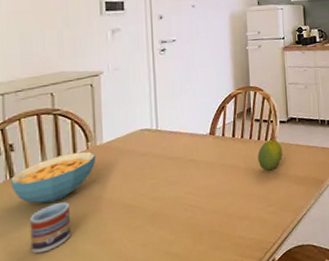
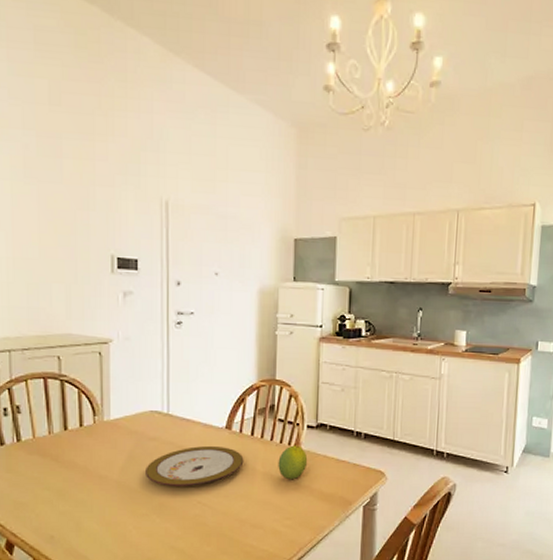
cereal bowl: present [9,151,96,204] -> none [16,425,103,473]
cup: present [30,202,71,254] -> none [36,475,77,523]
plate: none [138,151,228,196] -> present [146,446,244,486]

